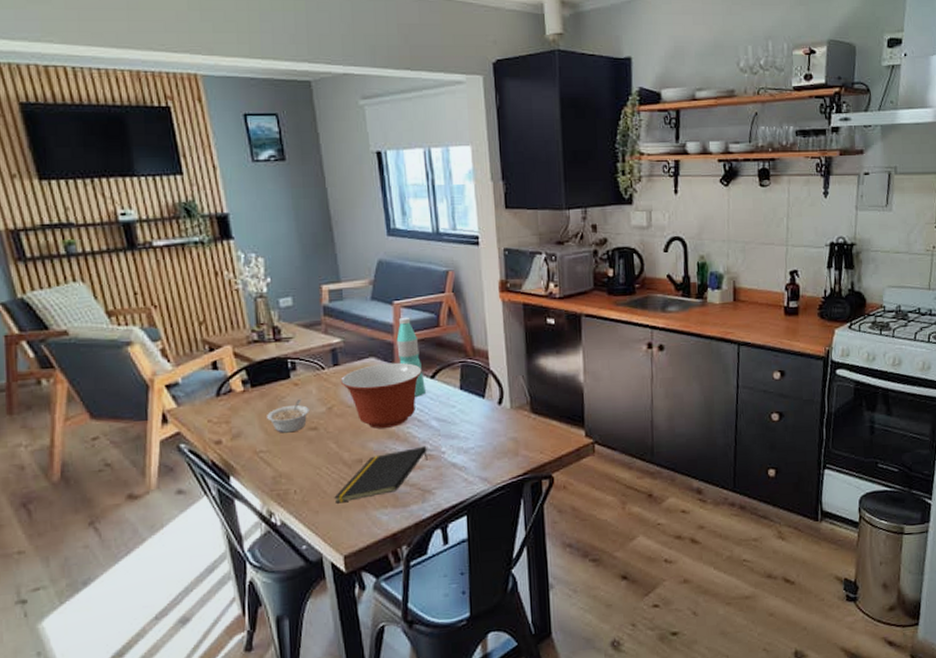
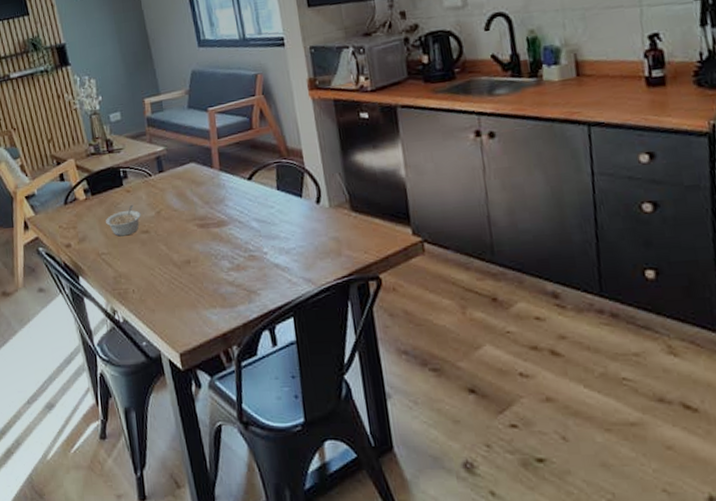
notepad: present [334,446,428,504] -> none [167,246,251,303]
mixing bowl: present [340,362,422,428] -> none [165,166,239,231]
water bottle: present [396,316,426,397] -> none [213,121,244,199]

